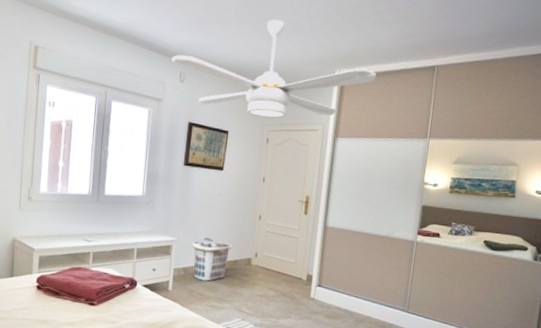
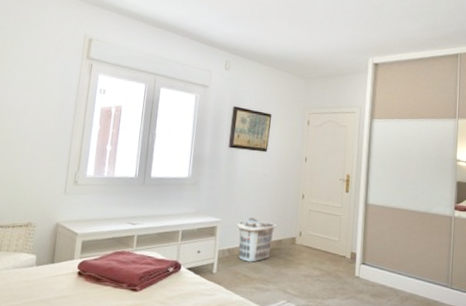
ceiling fan: present [171,19,376,119] -> none [218,14,406,103]

